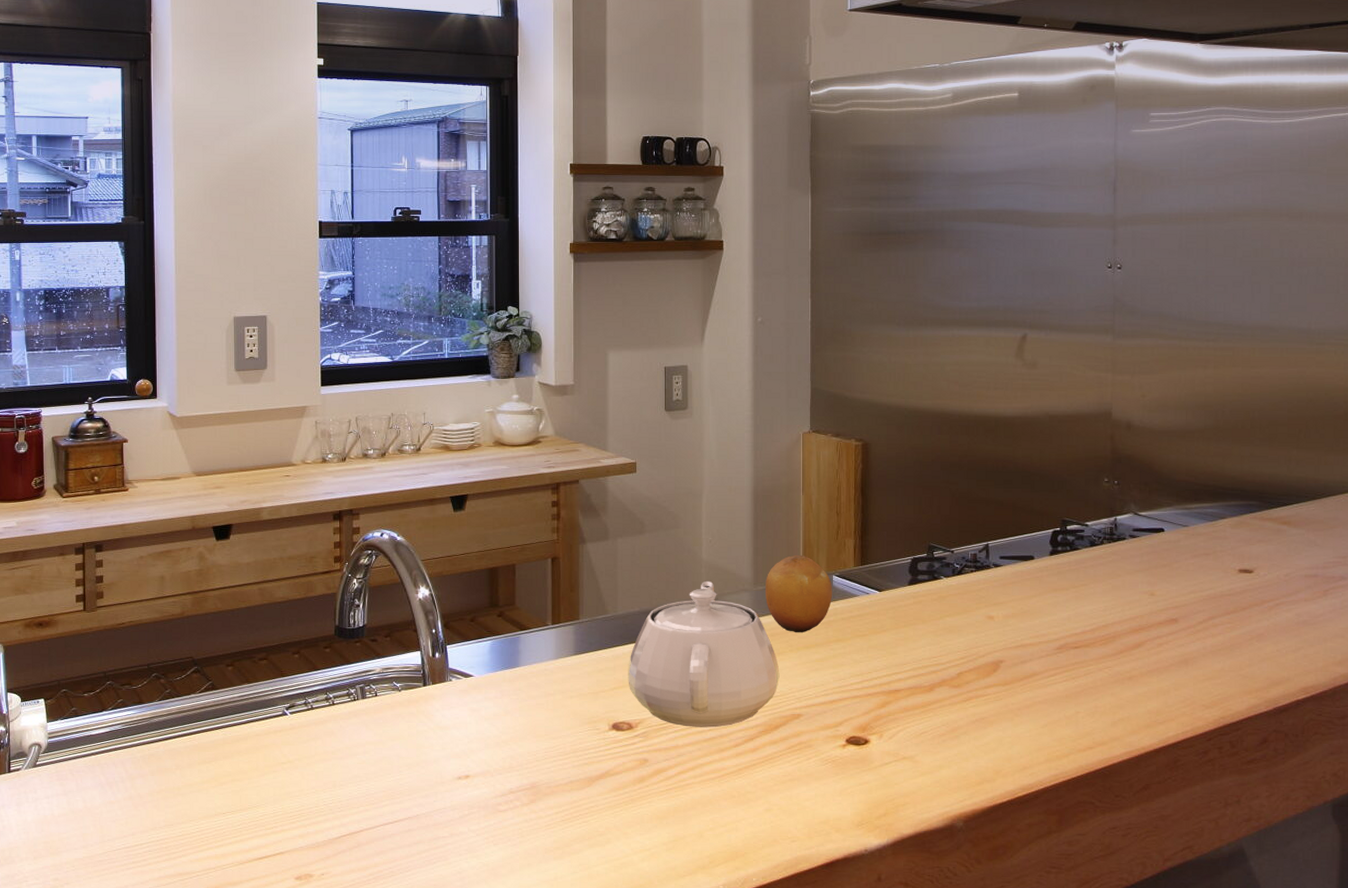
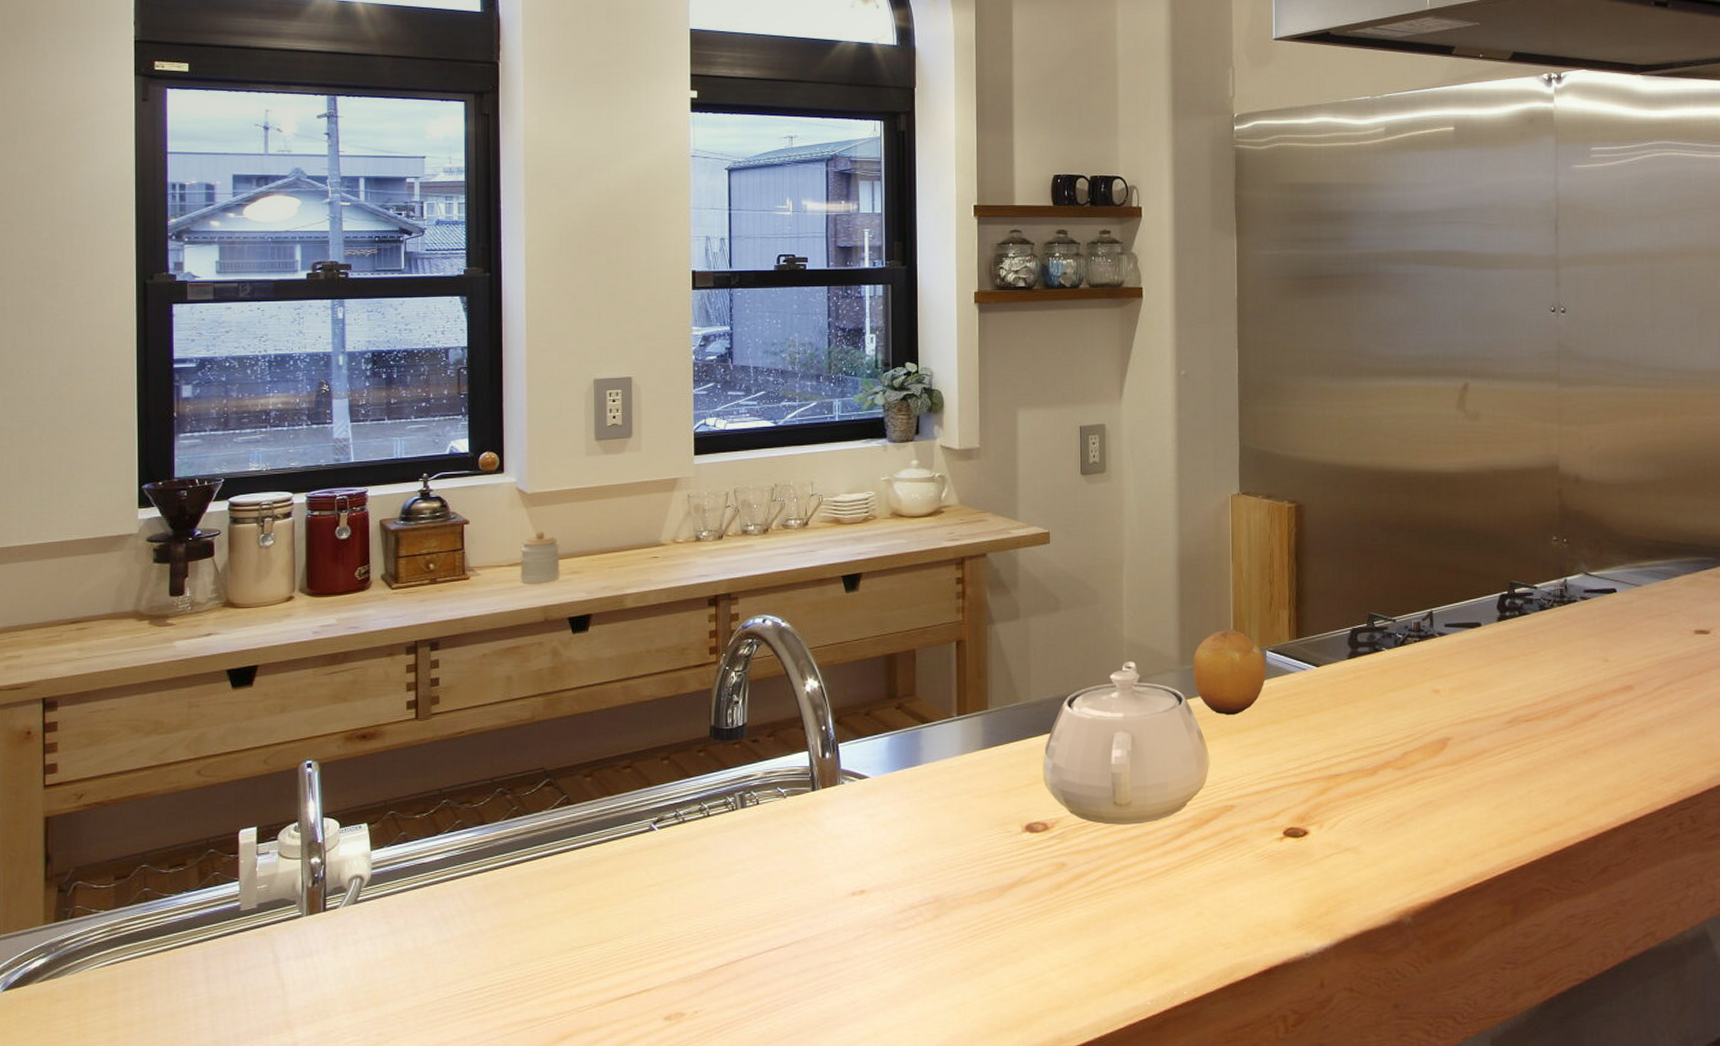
jar: none [171,450,205,497] -> present [520,530,560,584]

